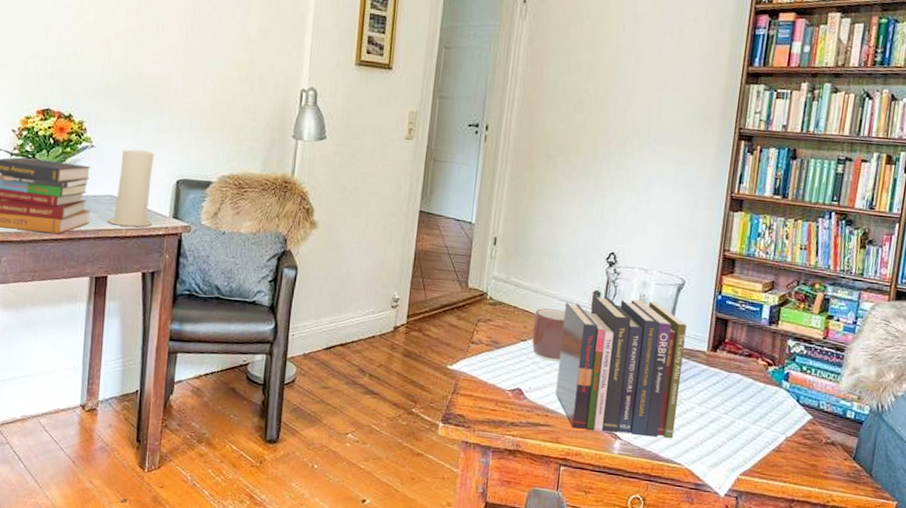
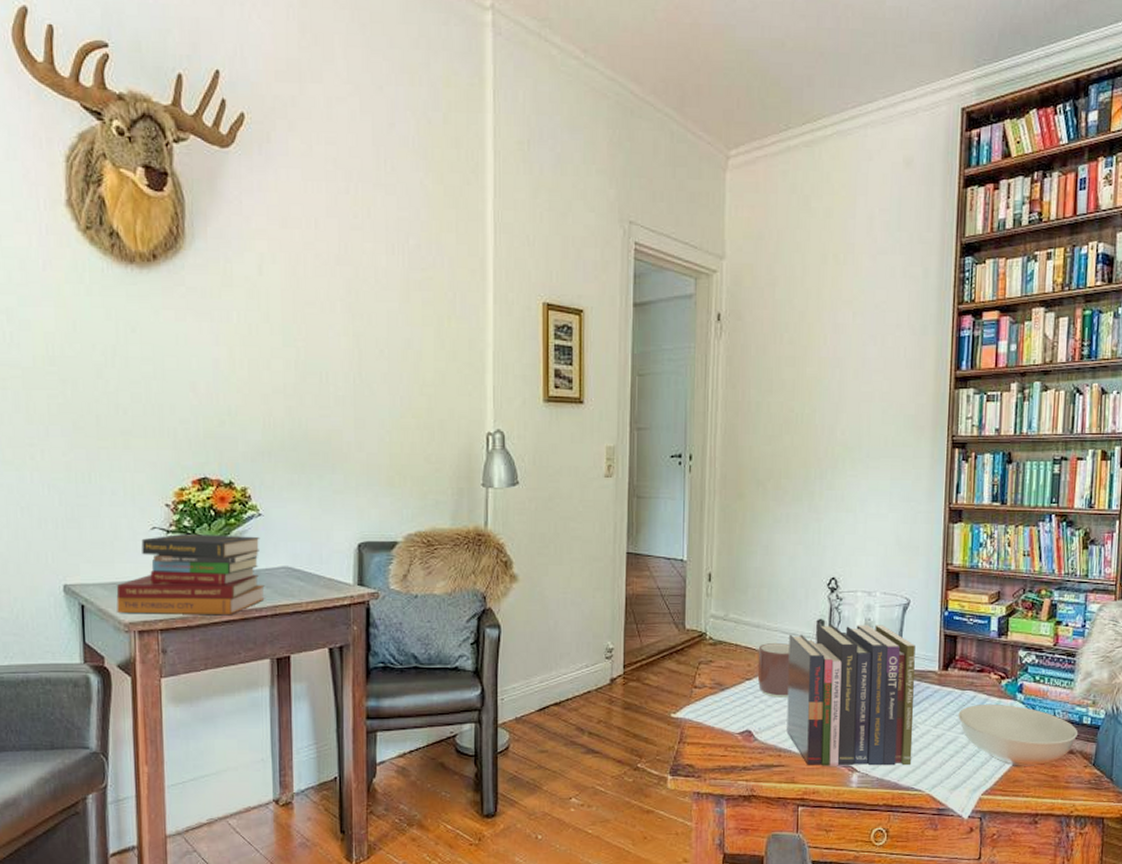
candle: present [107,149,154,227] -> none [284,514,335,599]
bowl: none [723,387,841,453] -> present [958,705,1079,766]

